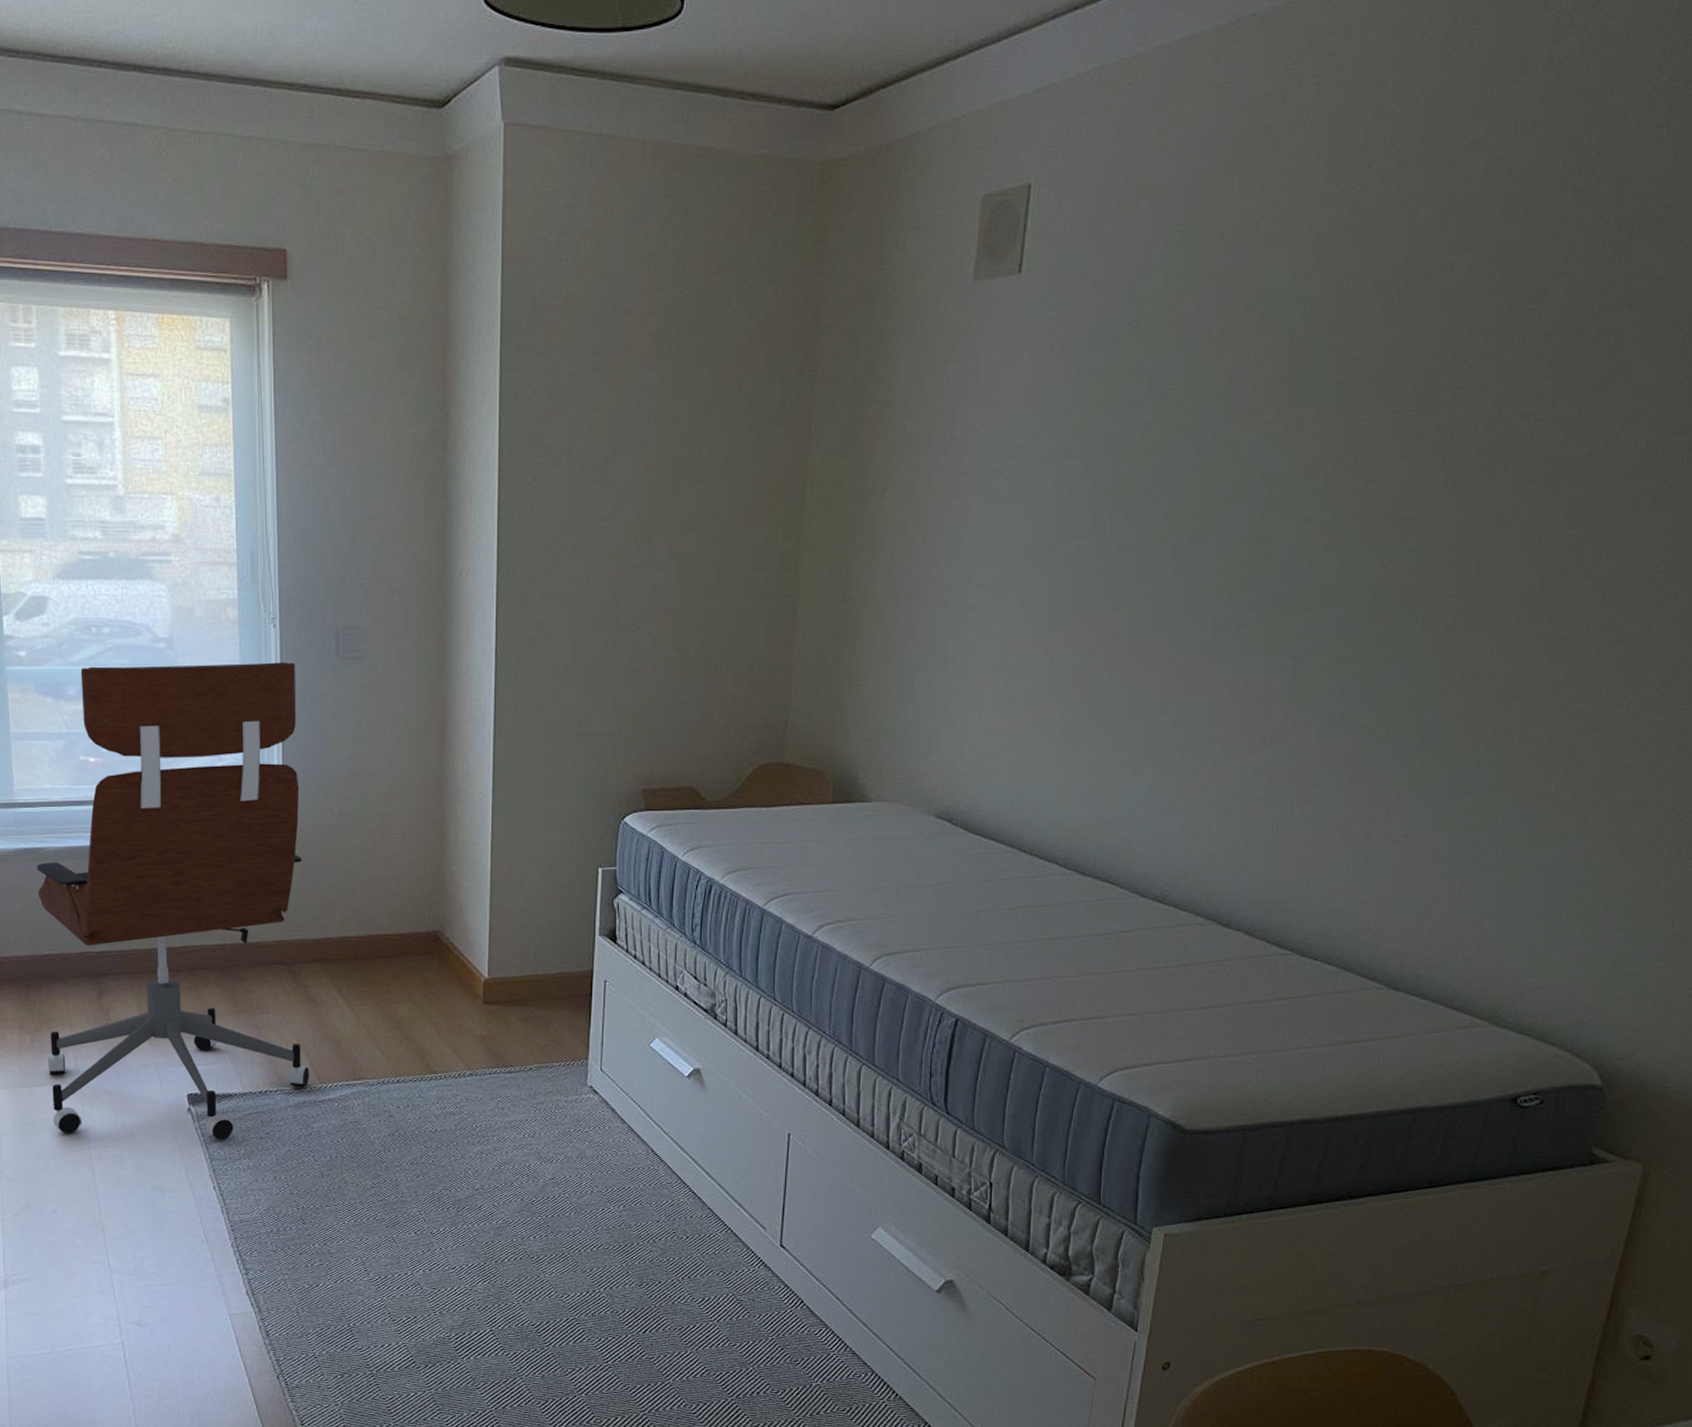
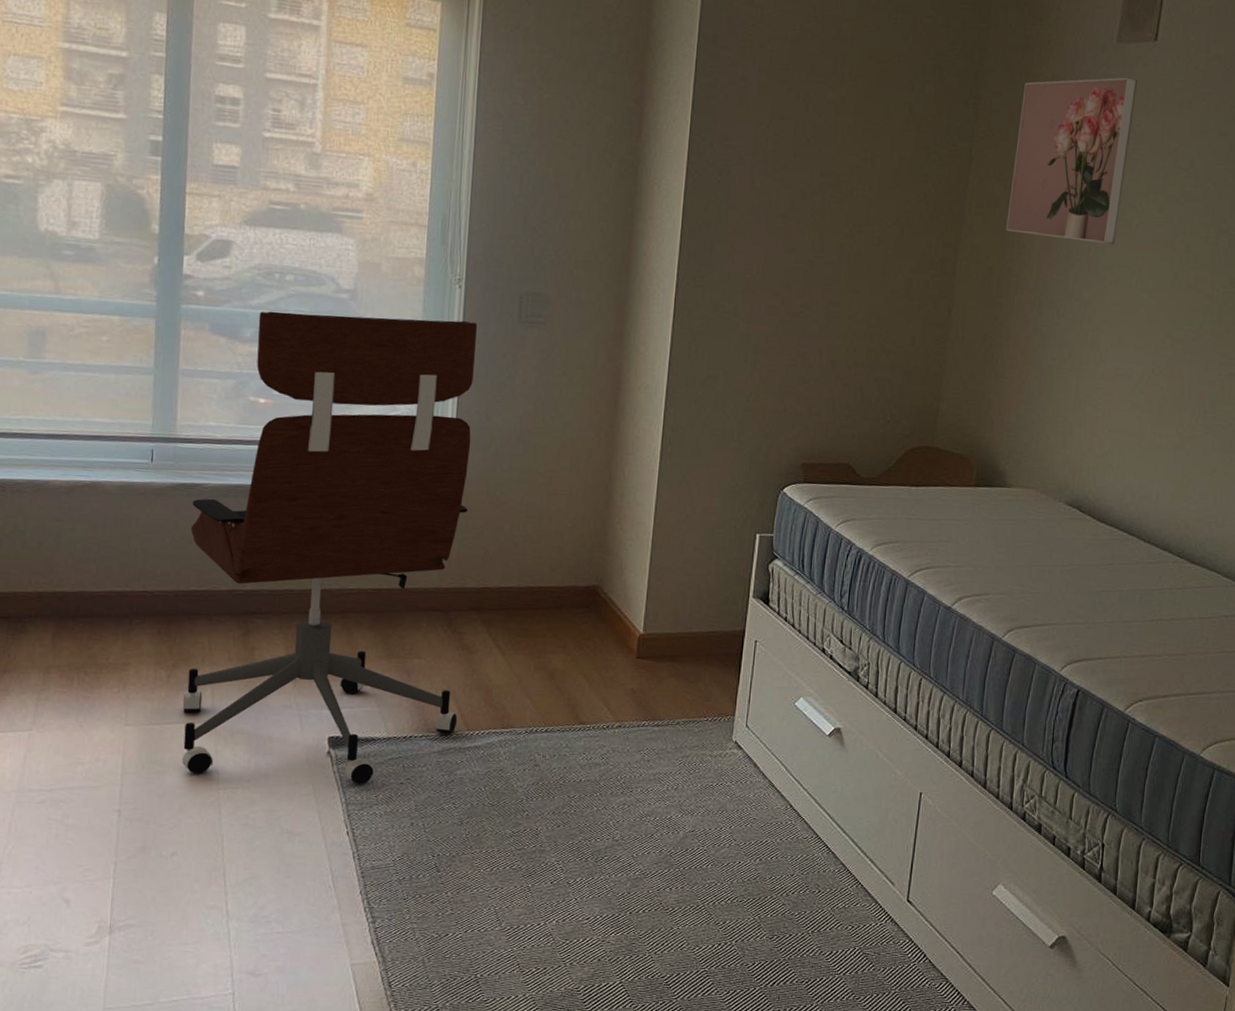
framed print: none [853,320,999,519] -> present [1006,77,1137,245]

